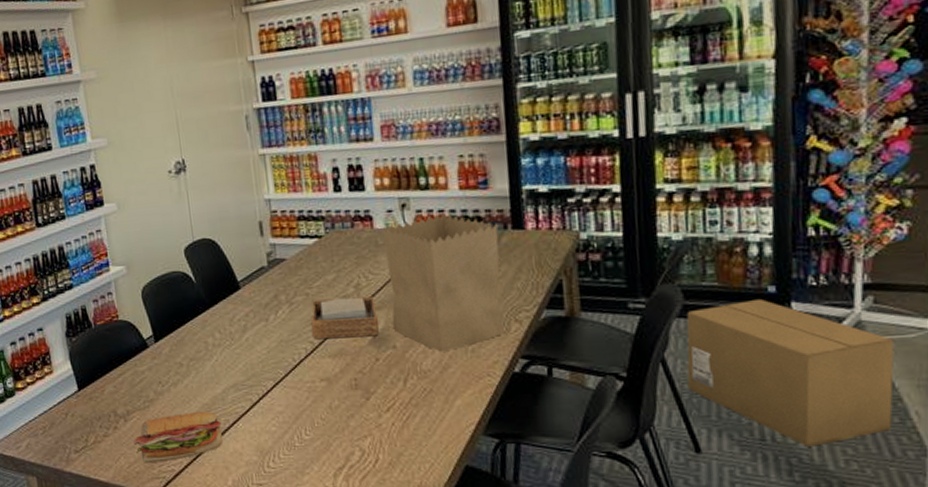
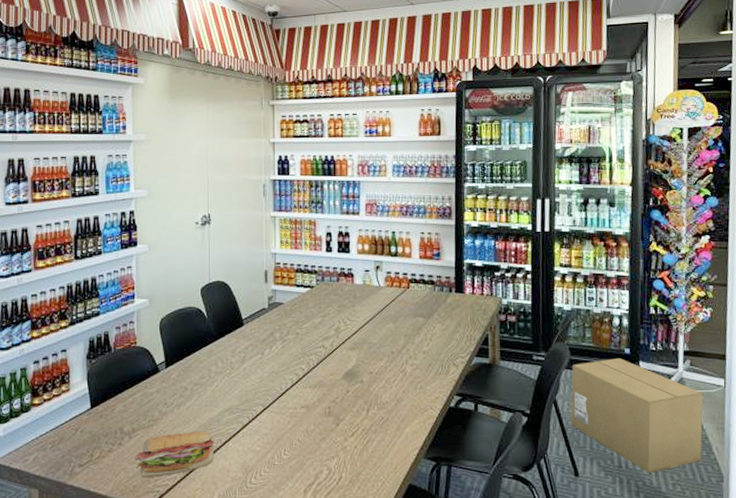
napkin holder: present [311,296,379,340] -> none [298,338,351,372]
paper bag: present [383,213,504,352] -> none [361,276,445,388]

